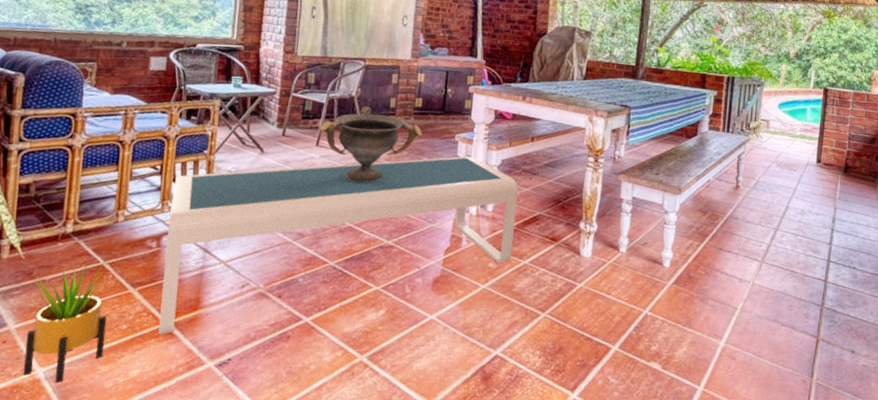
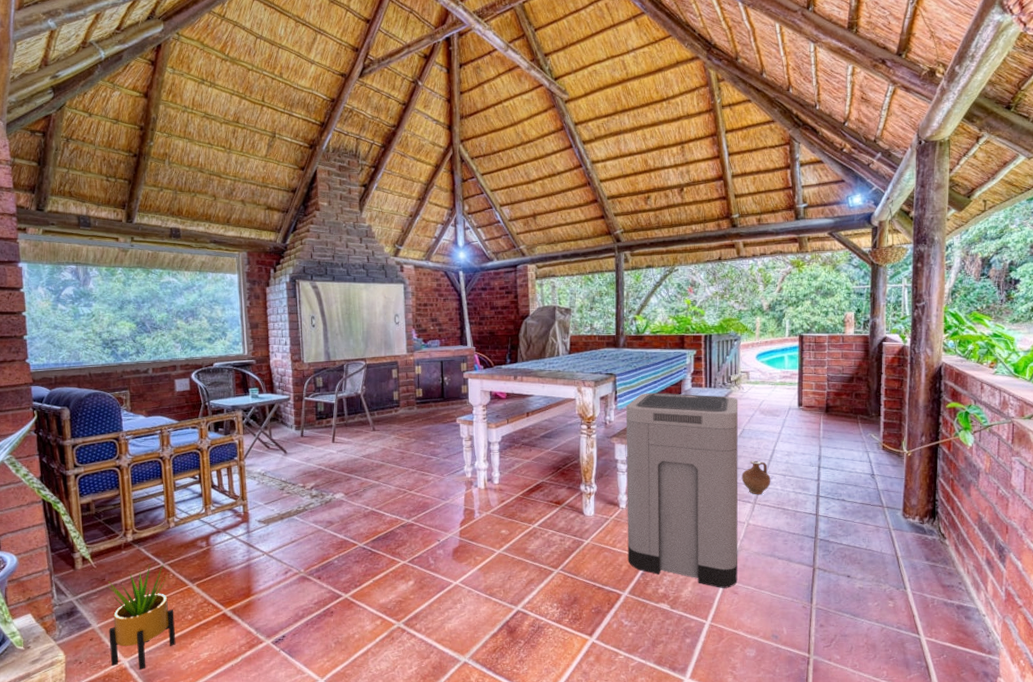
coffee table: present [158,156,518,335] -> none [213,435,522,621]
decorative bowl: present [319,106,422,183] -> none [333,401,426,471]
trash can: none [622,130,756,352] -> present [626,392,739,588]
ceramic jug: none [751,215,782,254] -> present [741,460,771,495]

